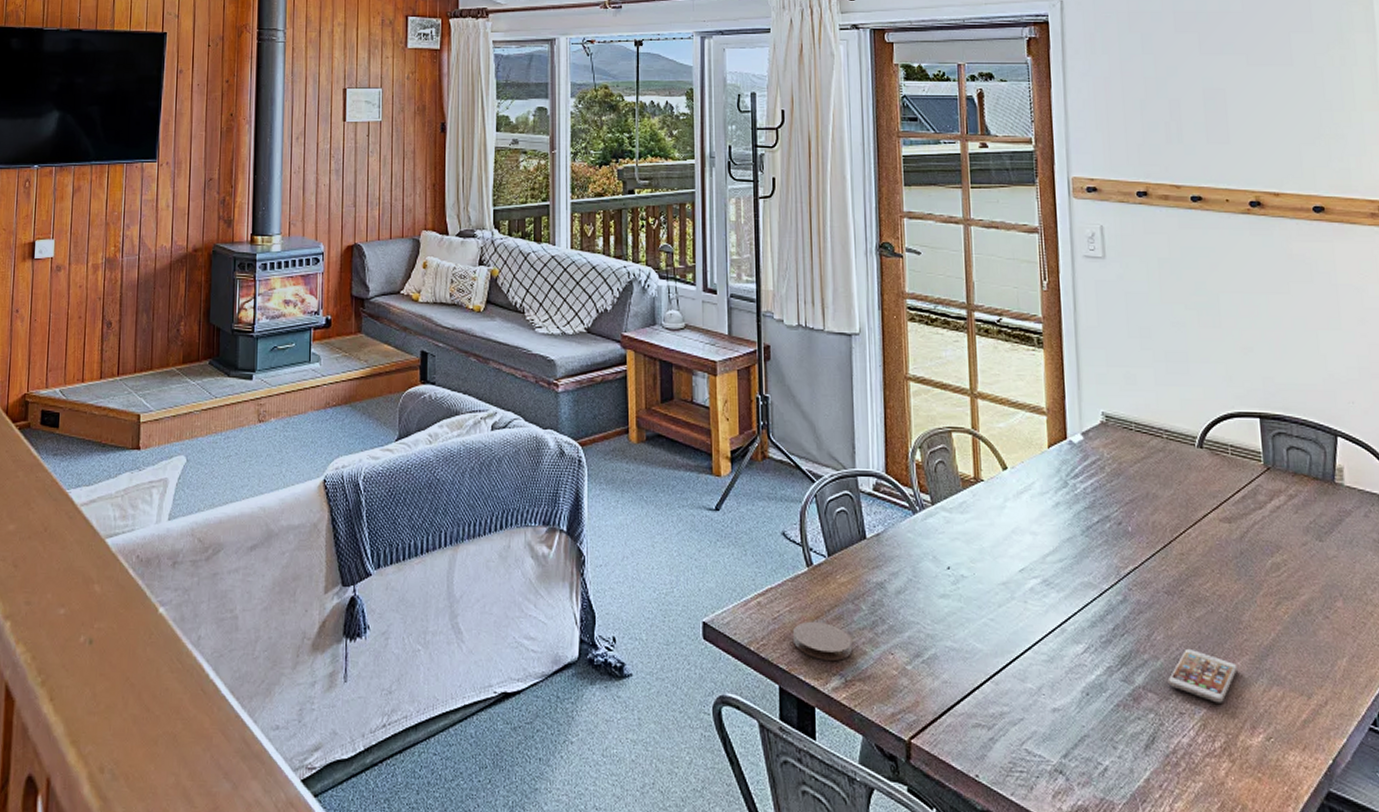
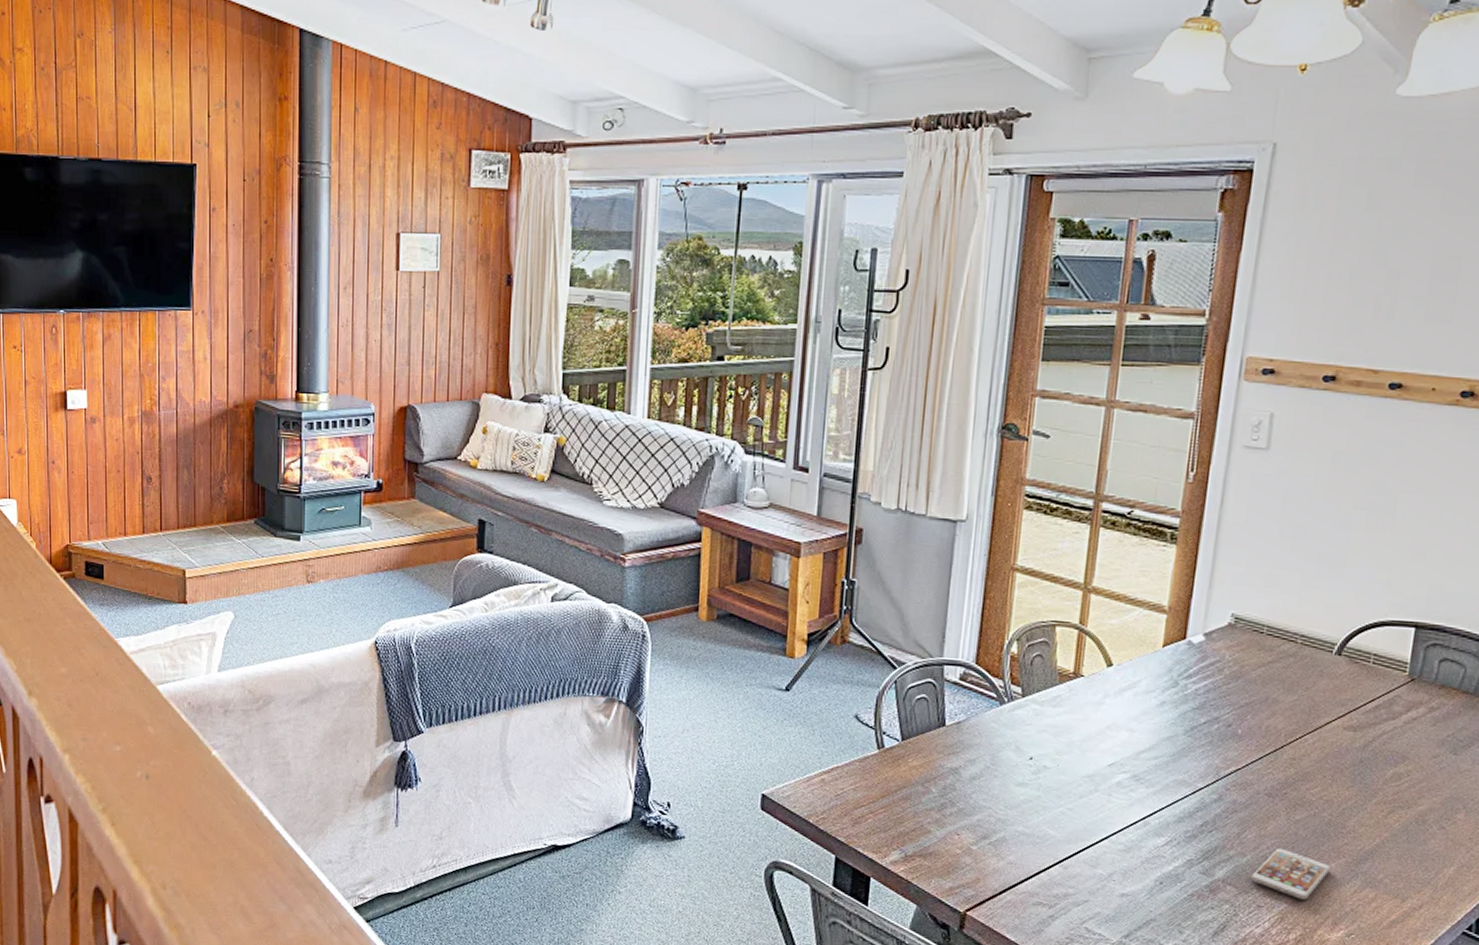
coaster: present [793,621,853,661] -> none [855,799,918,837]

